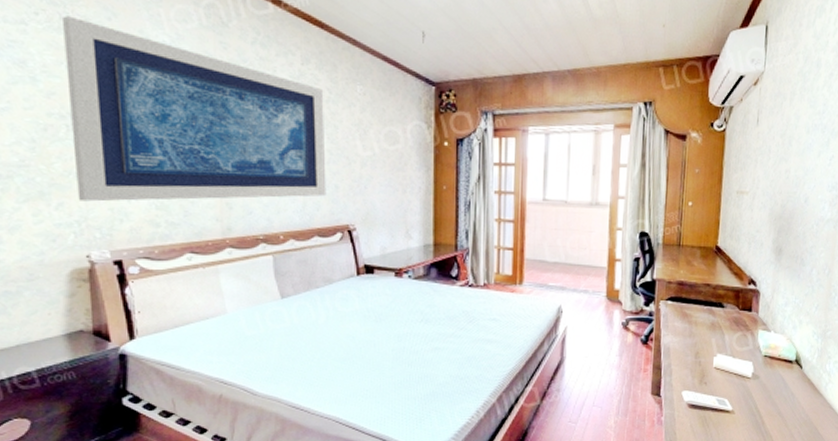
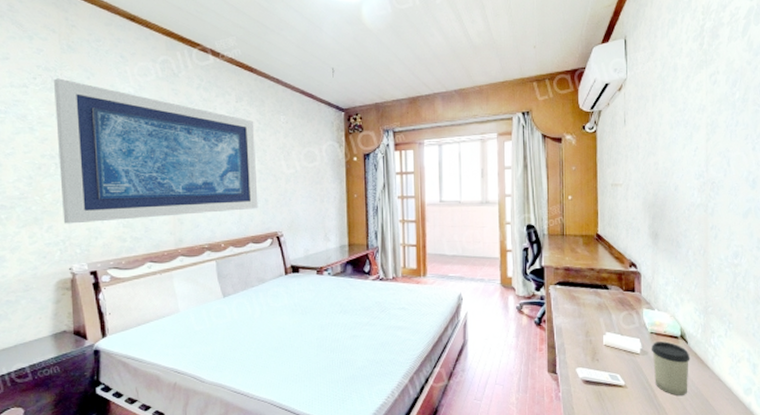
cup: none [763,366,803,423] -> present [651,341,690,396]

